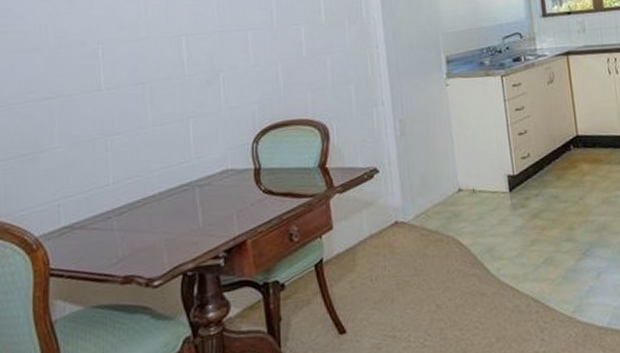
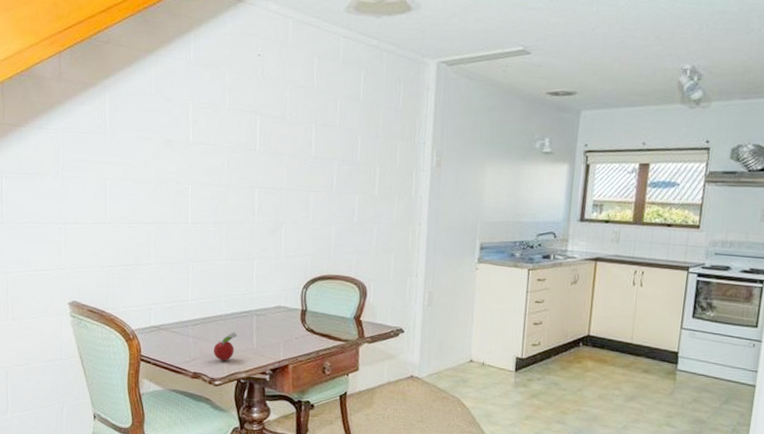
fruit: none [147,213,177,254] -> present [213,332,238,361]

